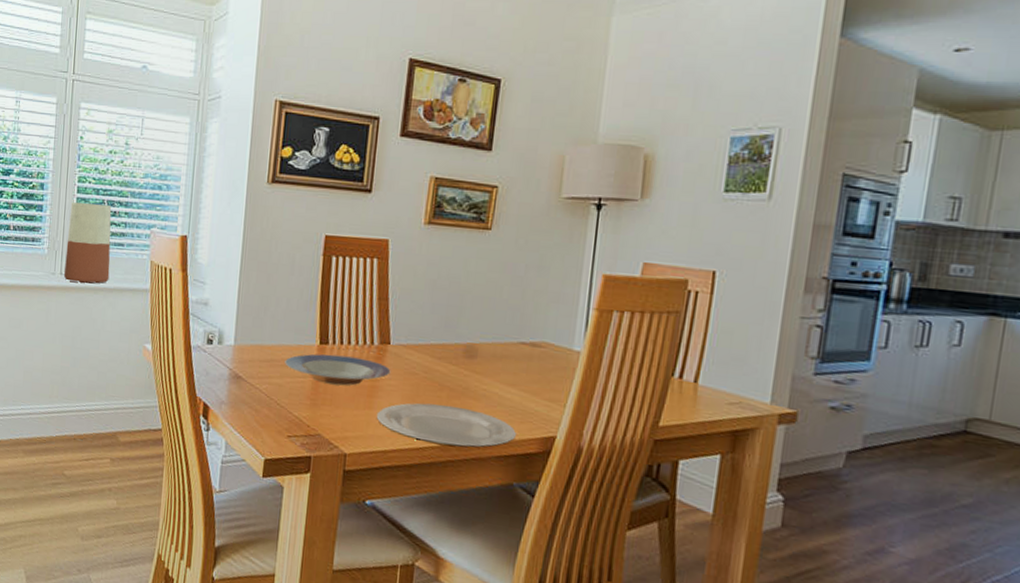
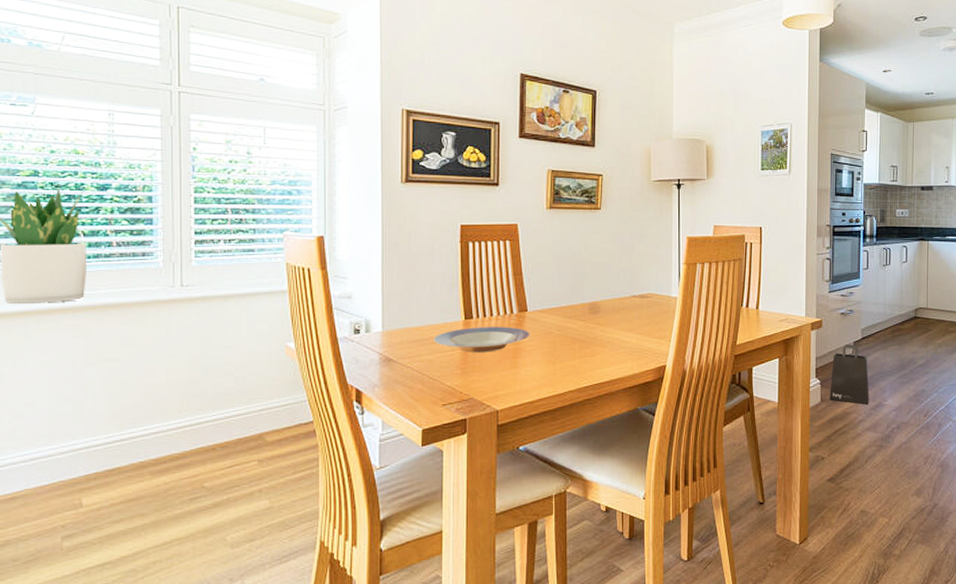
vase: present [64,202,112,284] -> none [186,213,240,292]
plate: present [376,402,518,448] -> none [521,354,637,388]
shopping bag: none [796,453,869,547] -> present [830,344,870,405]

